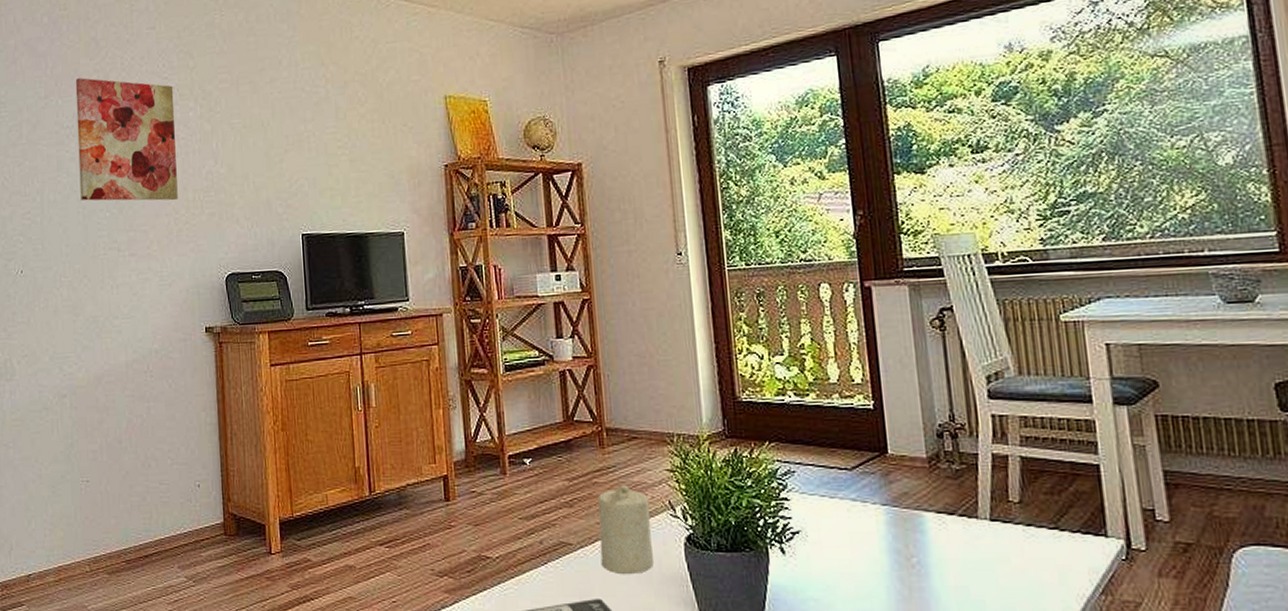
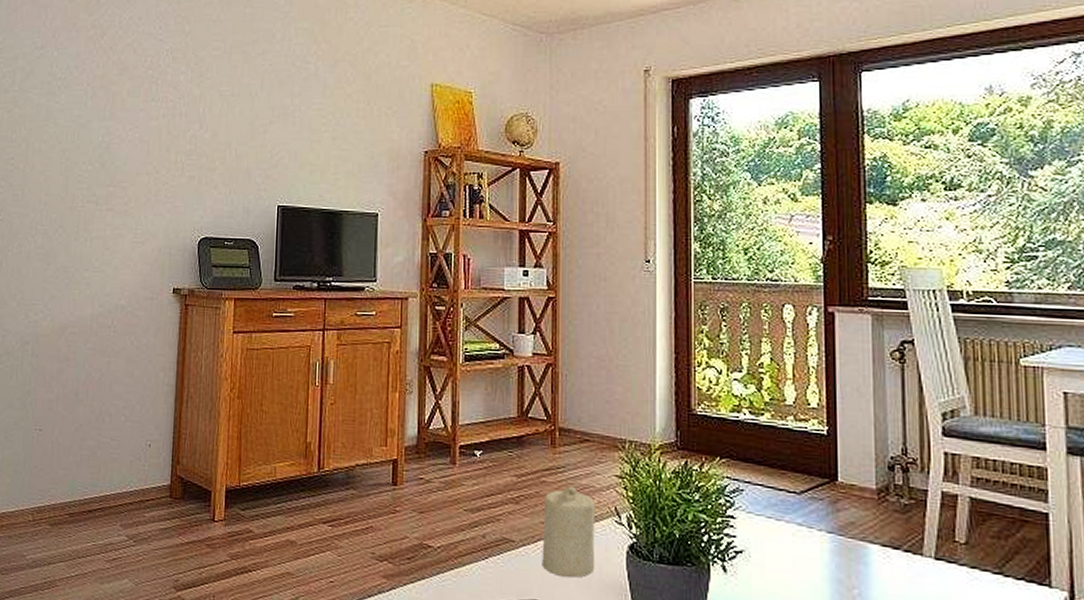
wall art: present [75,77,178,201] -> none [65,31,167,161]

